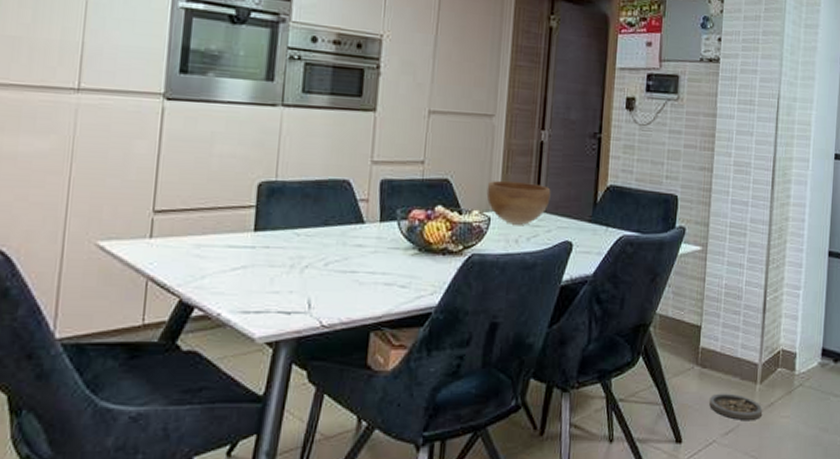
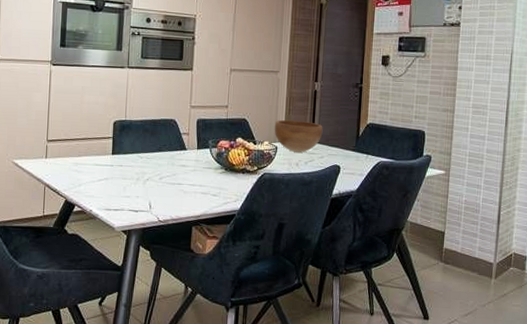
pet bowl: present [709,393,762,420] -> none [452,284,496,306]

